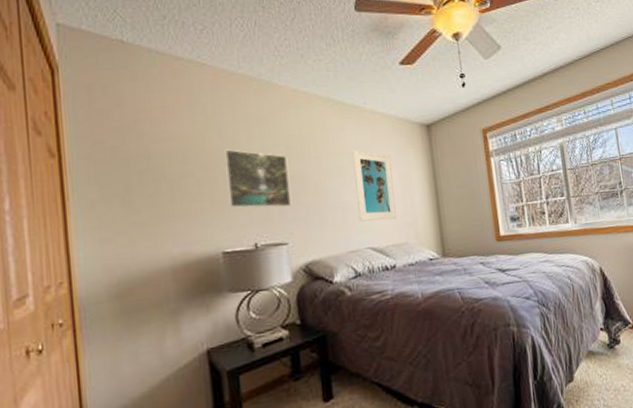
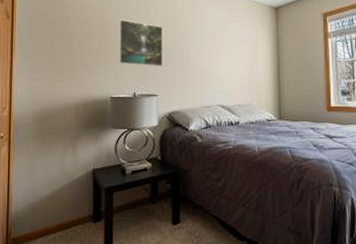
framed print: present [352,150,397,222] -> none [213,25,244,84]

